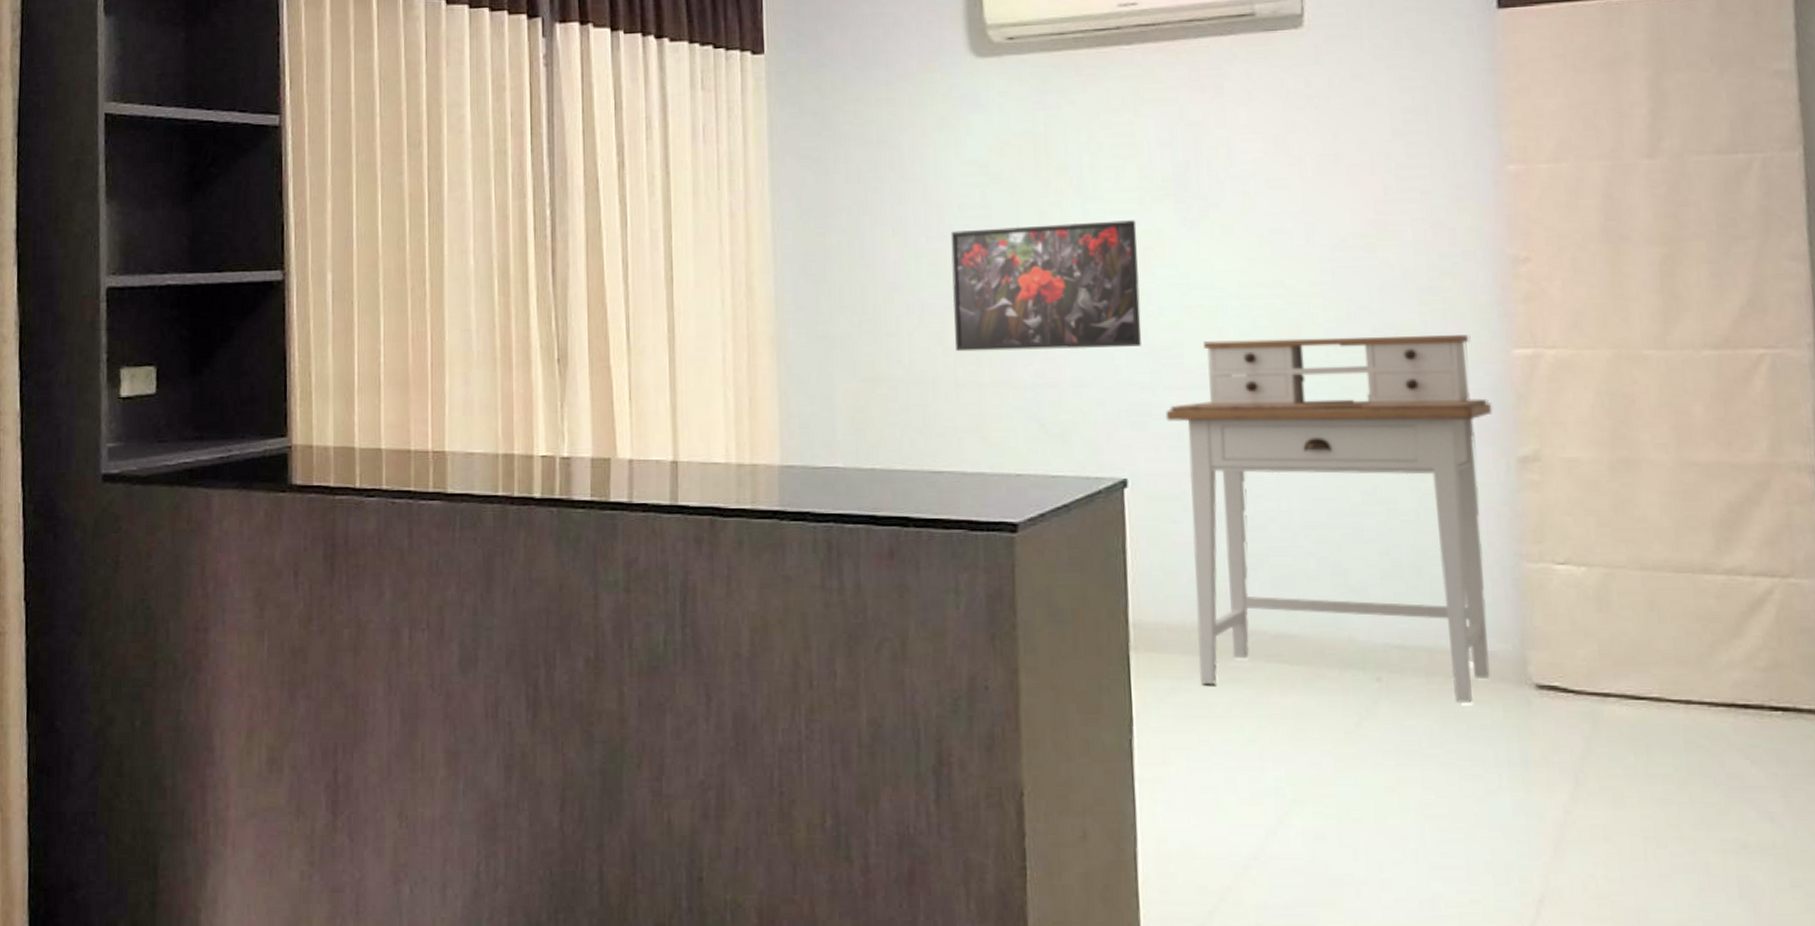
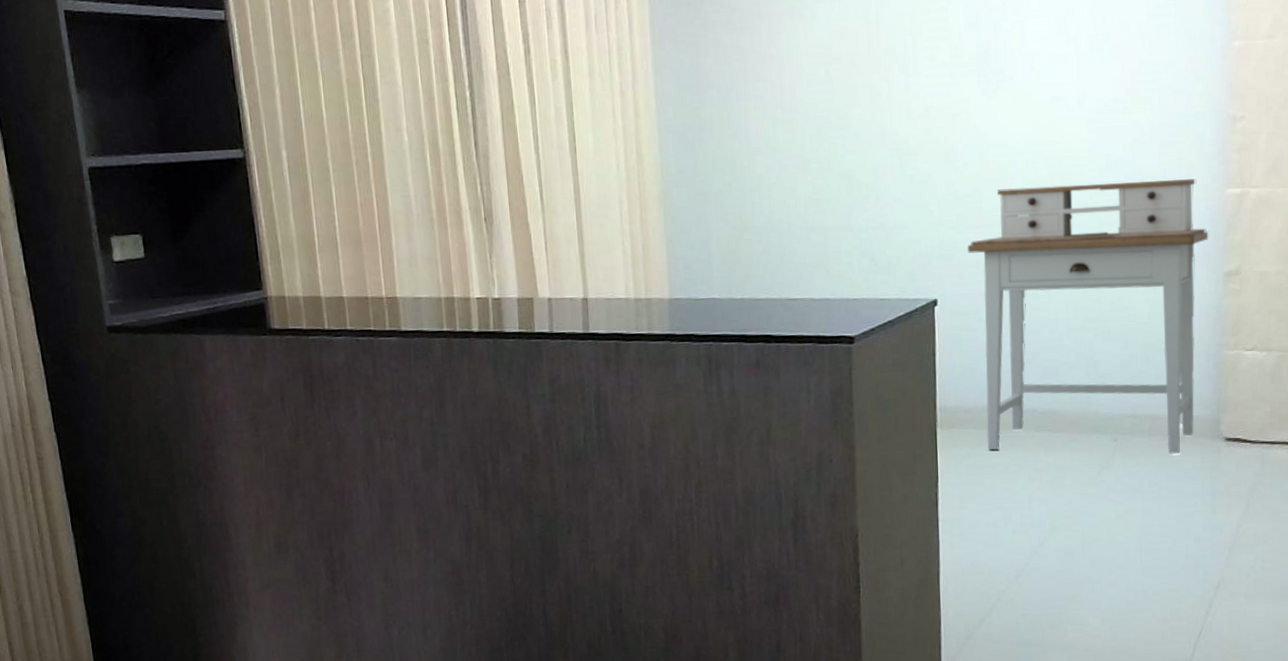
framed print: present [950,220,1141,352] -> none [801,92,950,203]

